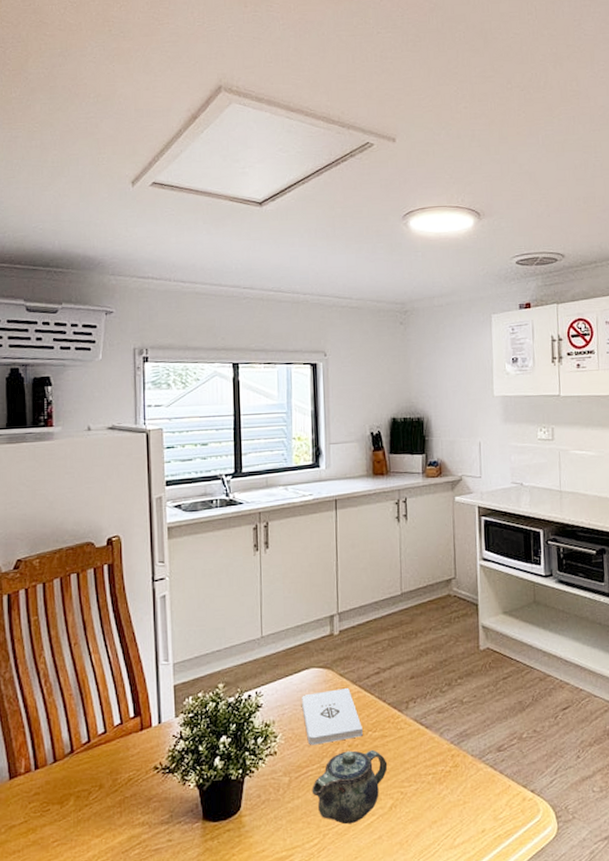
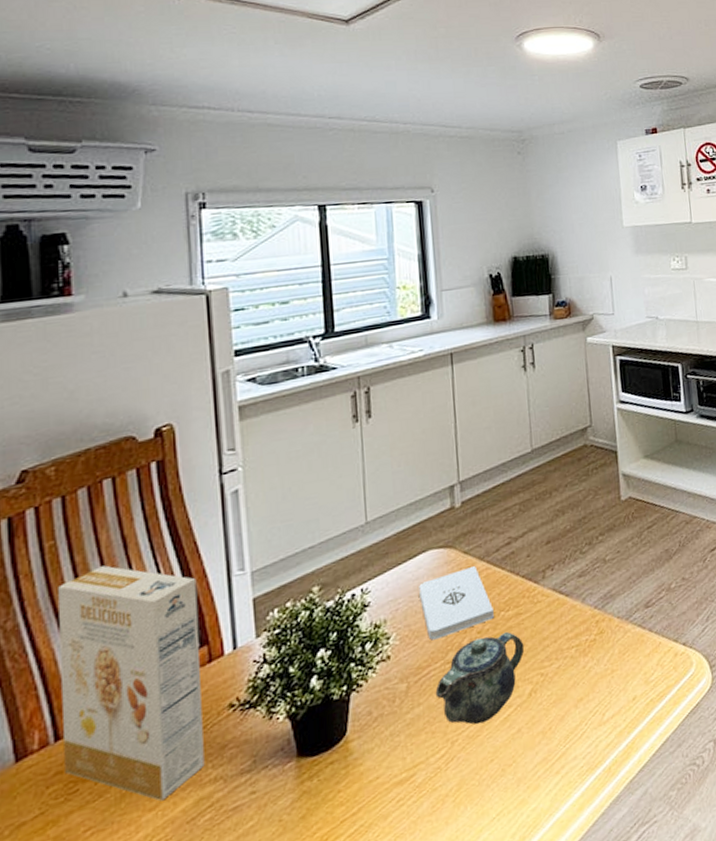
cereal box: none [39,641,136,832] -> present [58,565,205,801]

